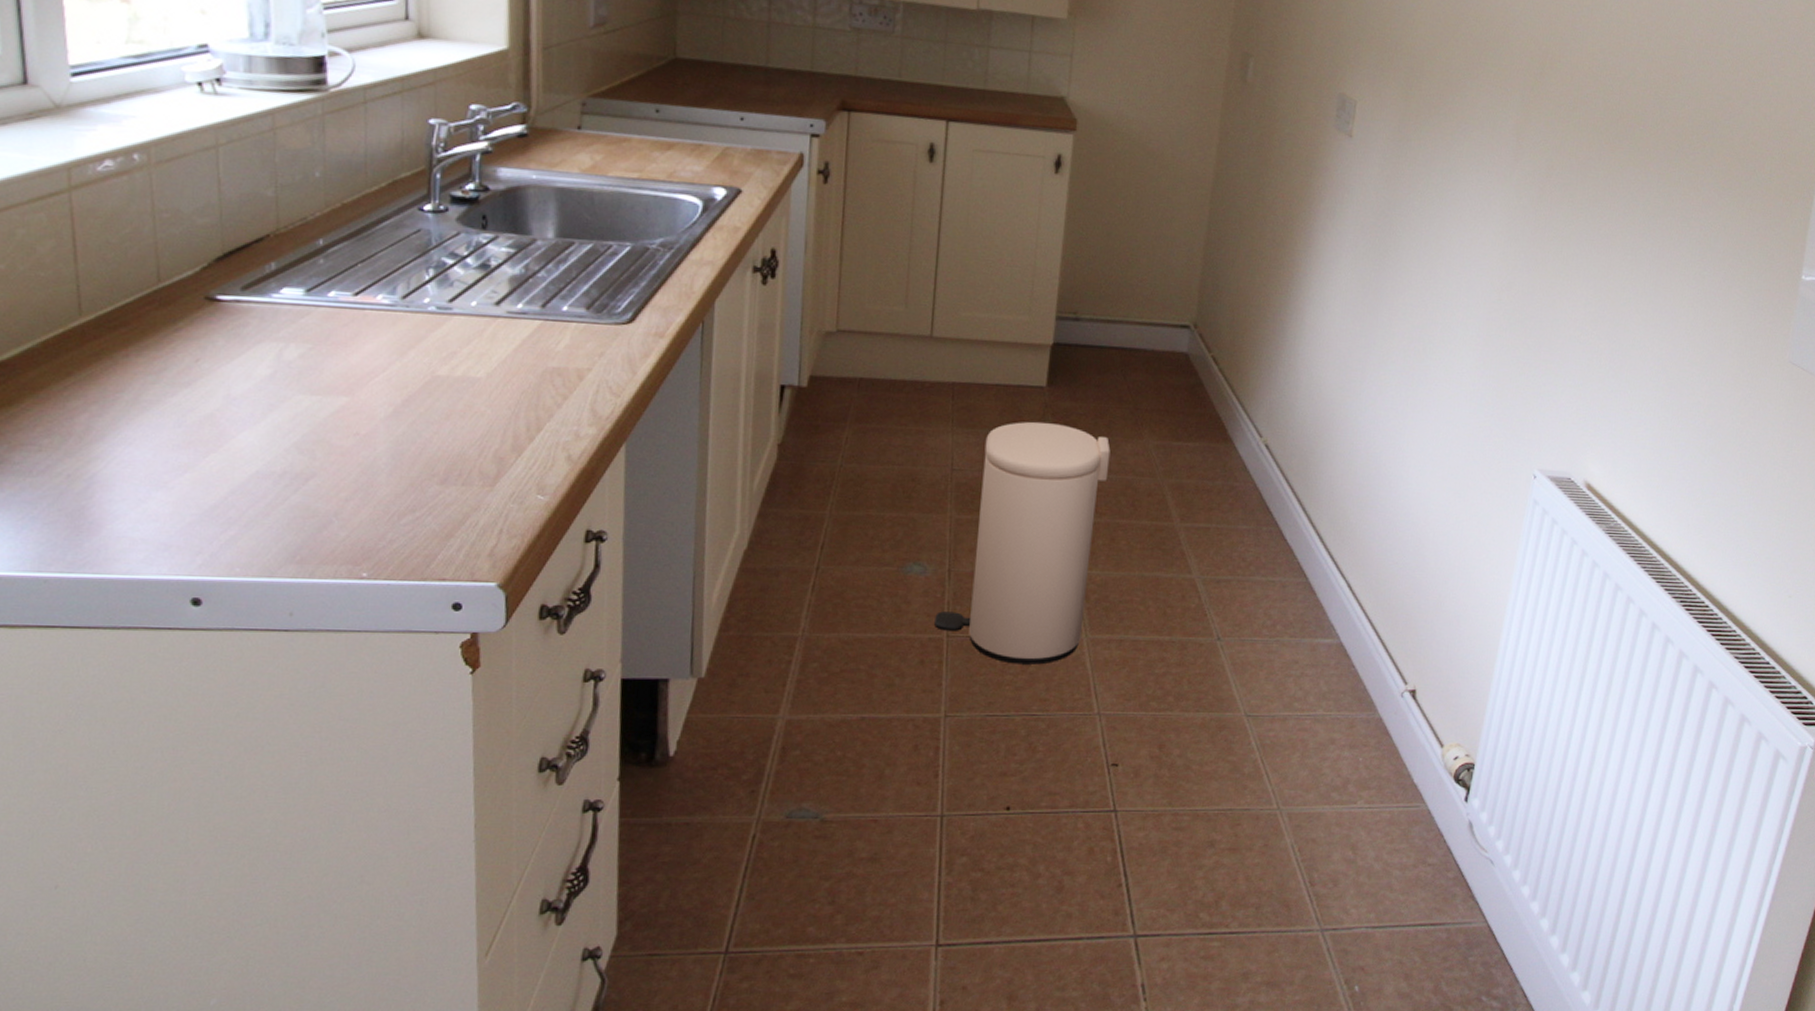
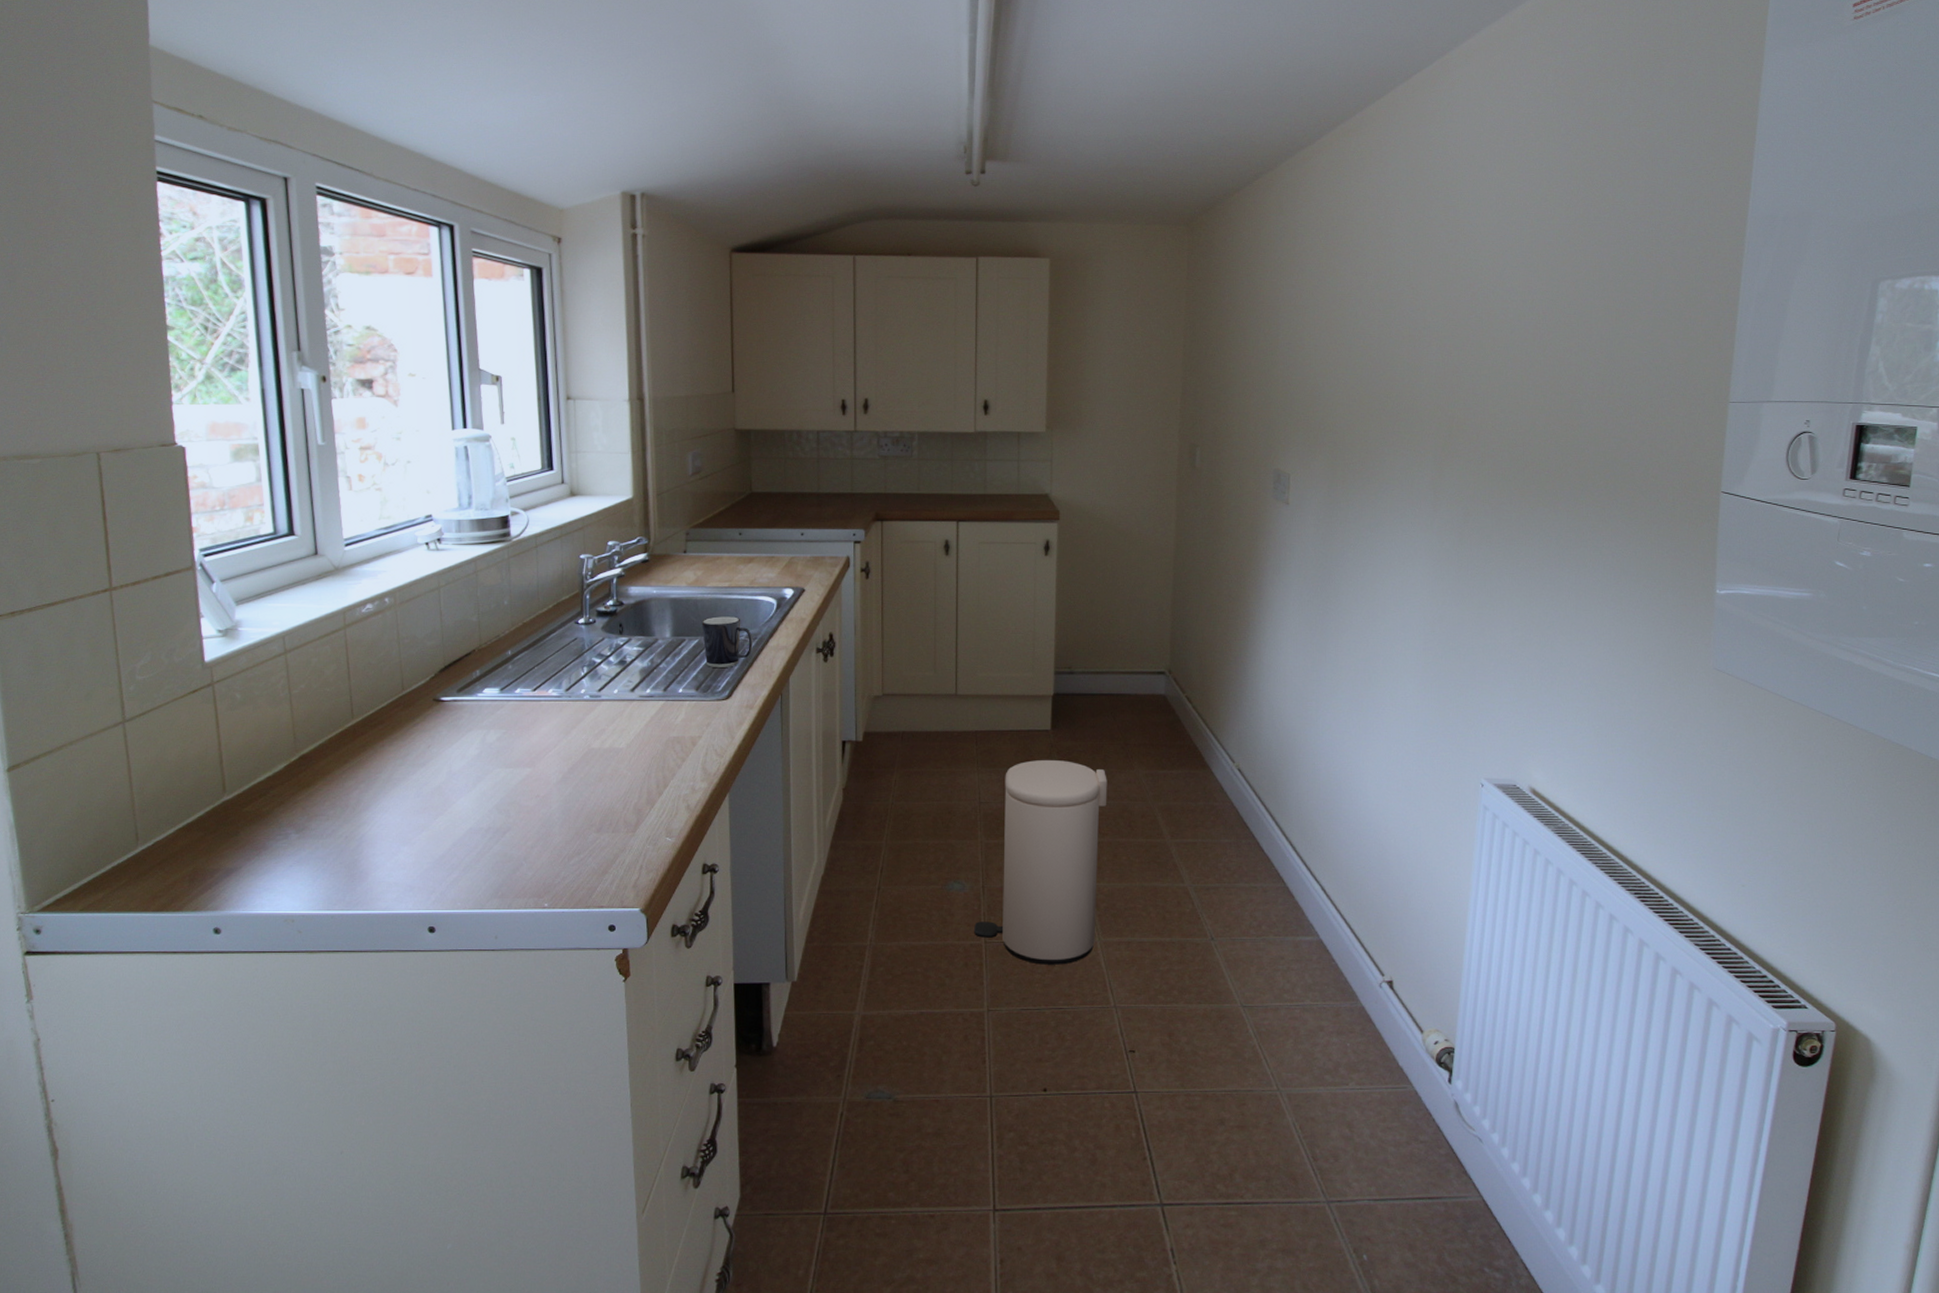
mug: none [598,215,668,283] -> present [701,616,753,669]

